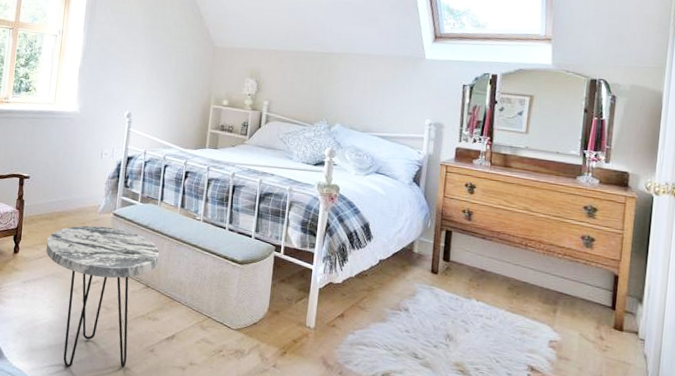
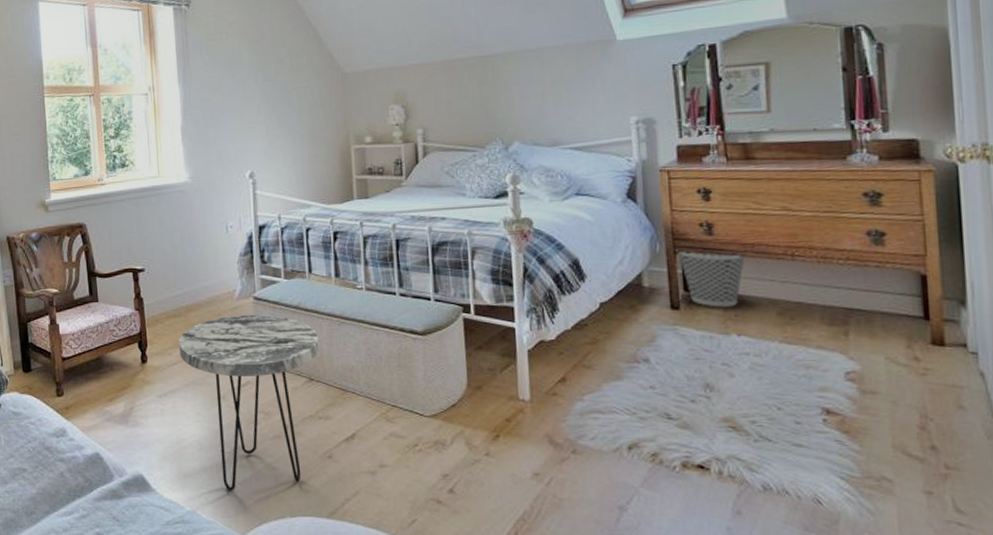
wastebasket: none [442,227,493,278] -> present [676,250,746,307]

